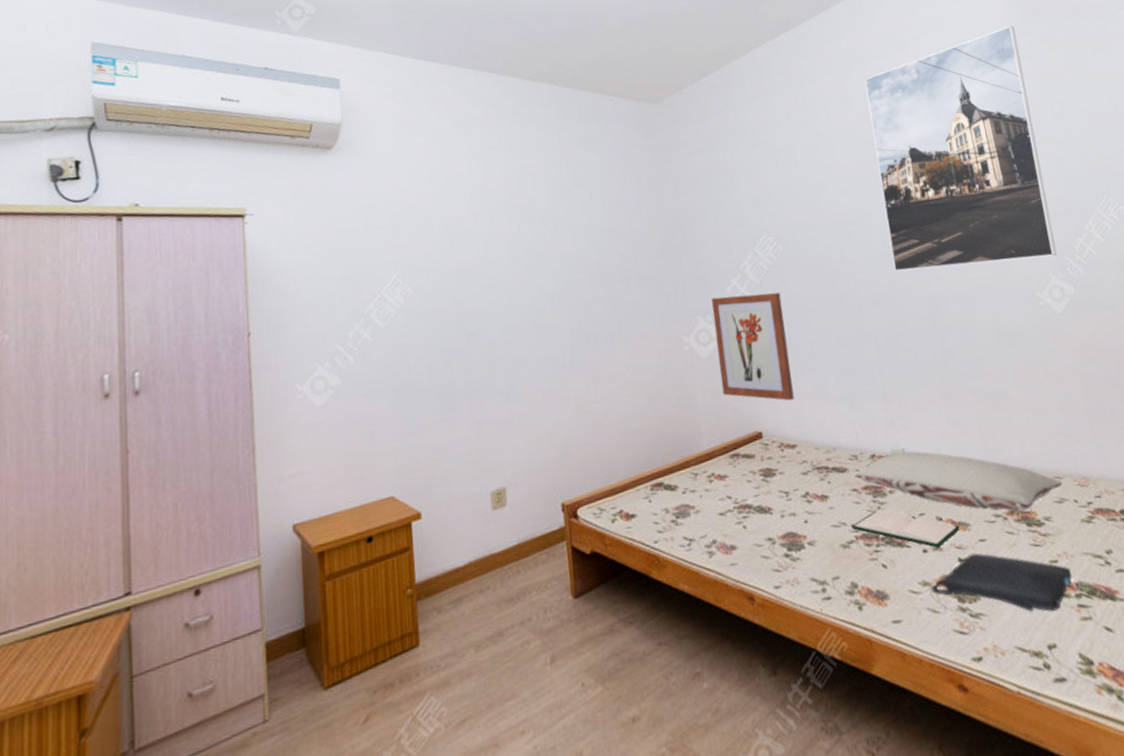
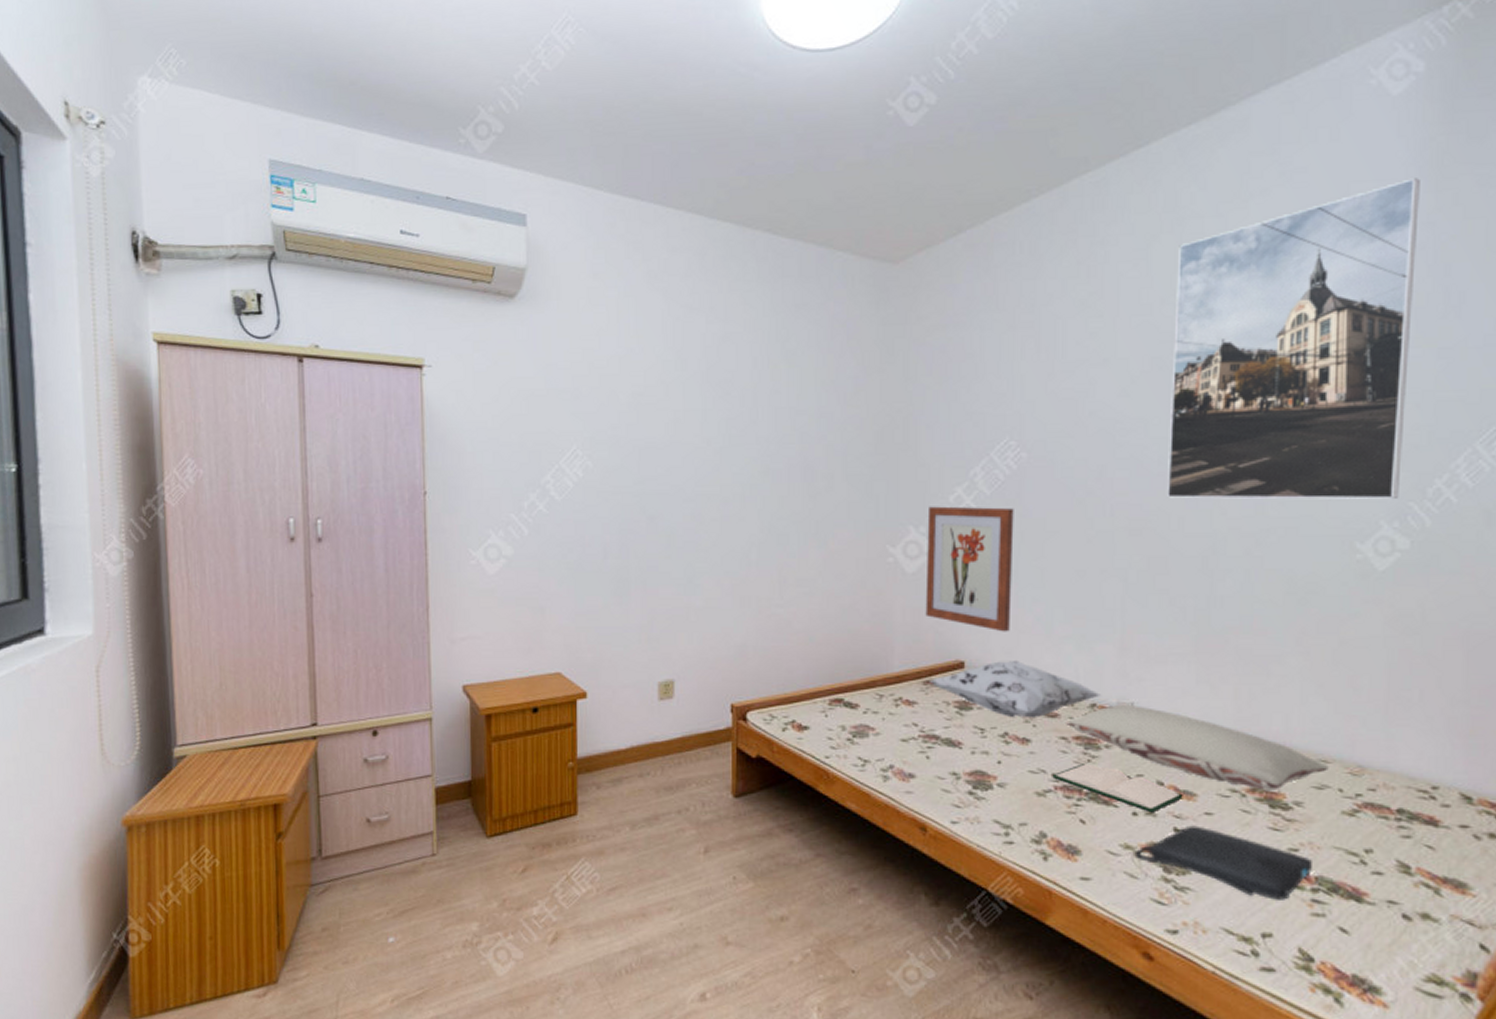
decorative pillow: none [734,425,878,478] -> present [928,661,1102,718]

